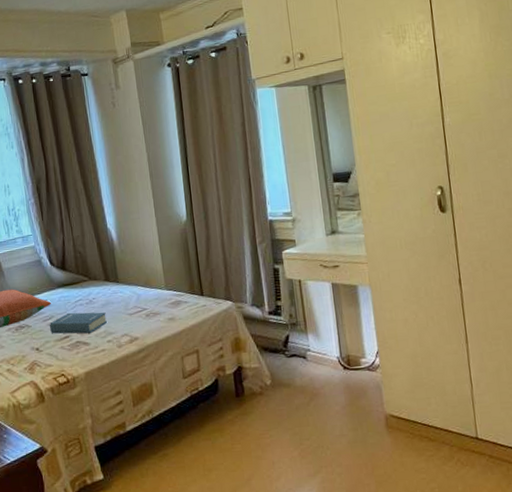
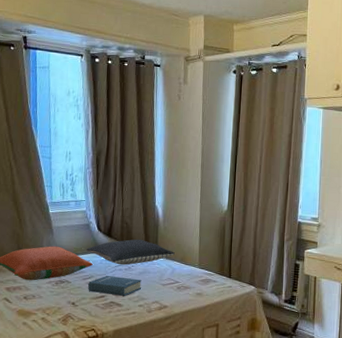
pillow: none [42,267,138,300] -> present [86,239,176,265]

